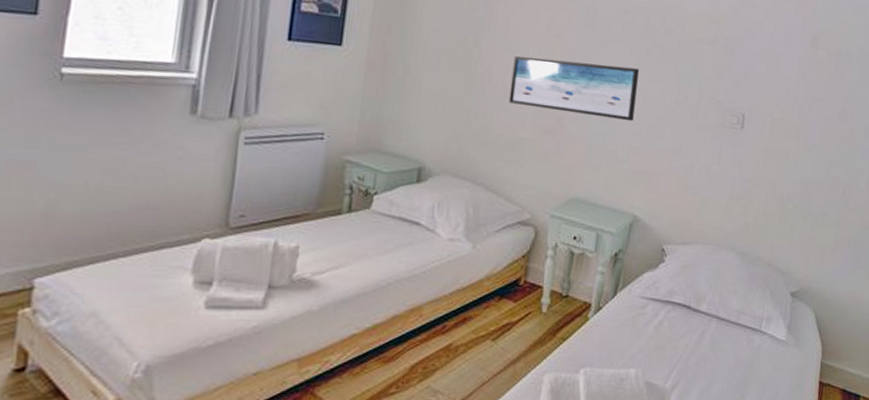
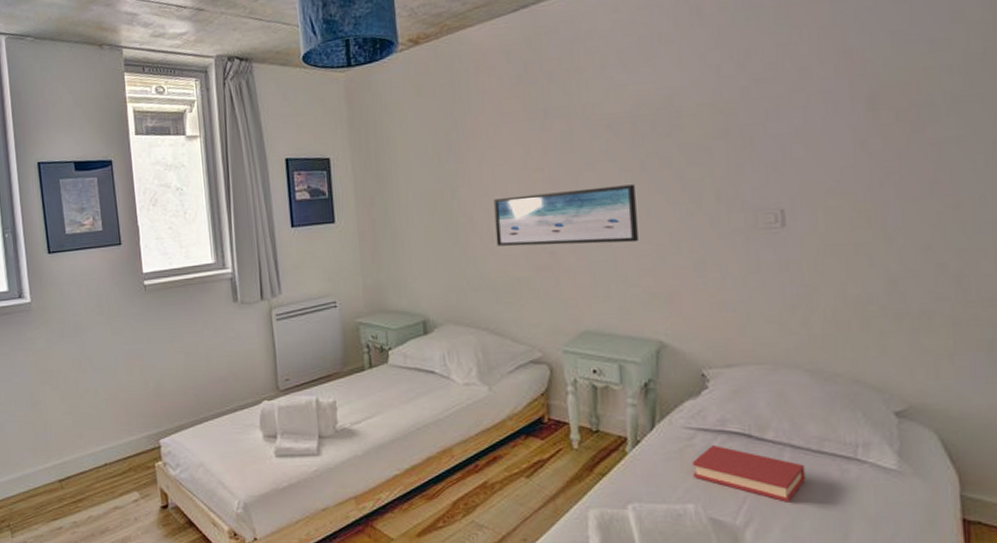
hardback book: none [640,315,724,368] -> present [693,445,806,503]

